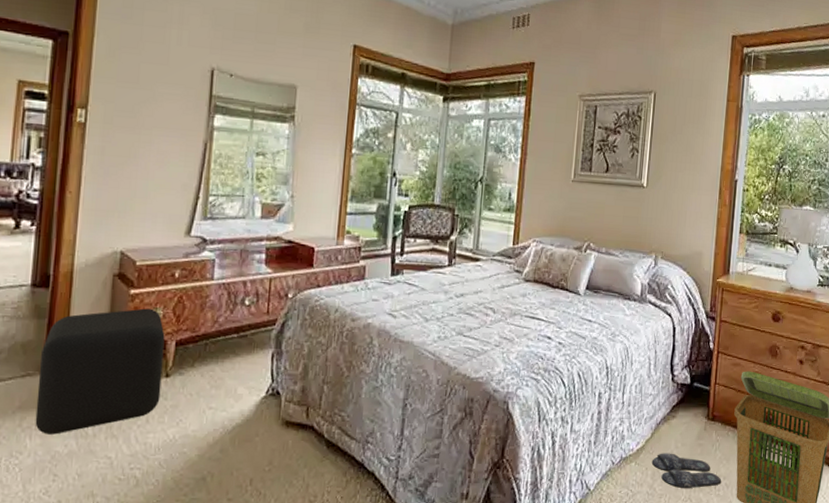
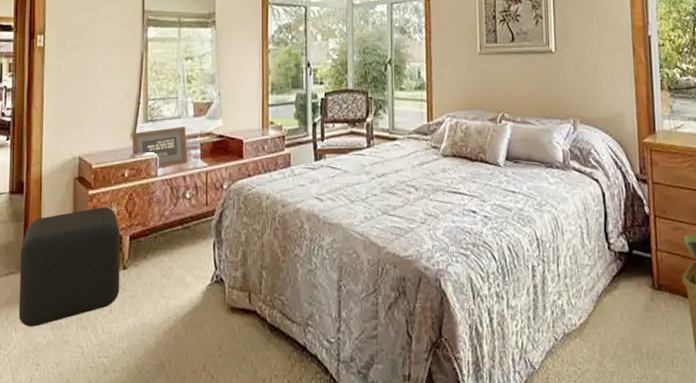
picture frame: none [185,227,251,272] -> present [131,127,188,169]
slippers: present [651,453,722,489] -> none [597,327,679,366]

